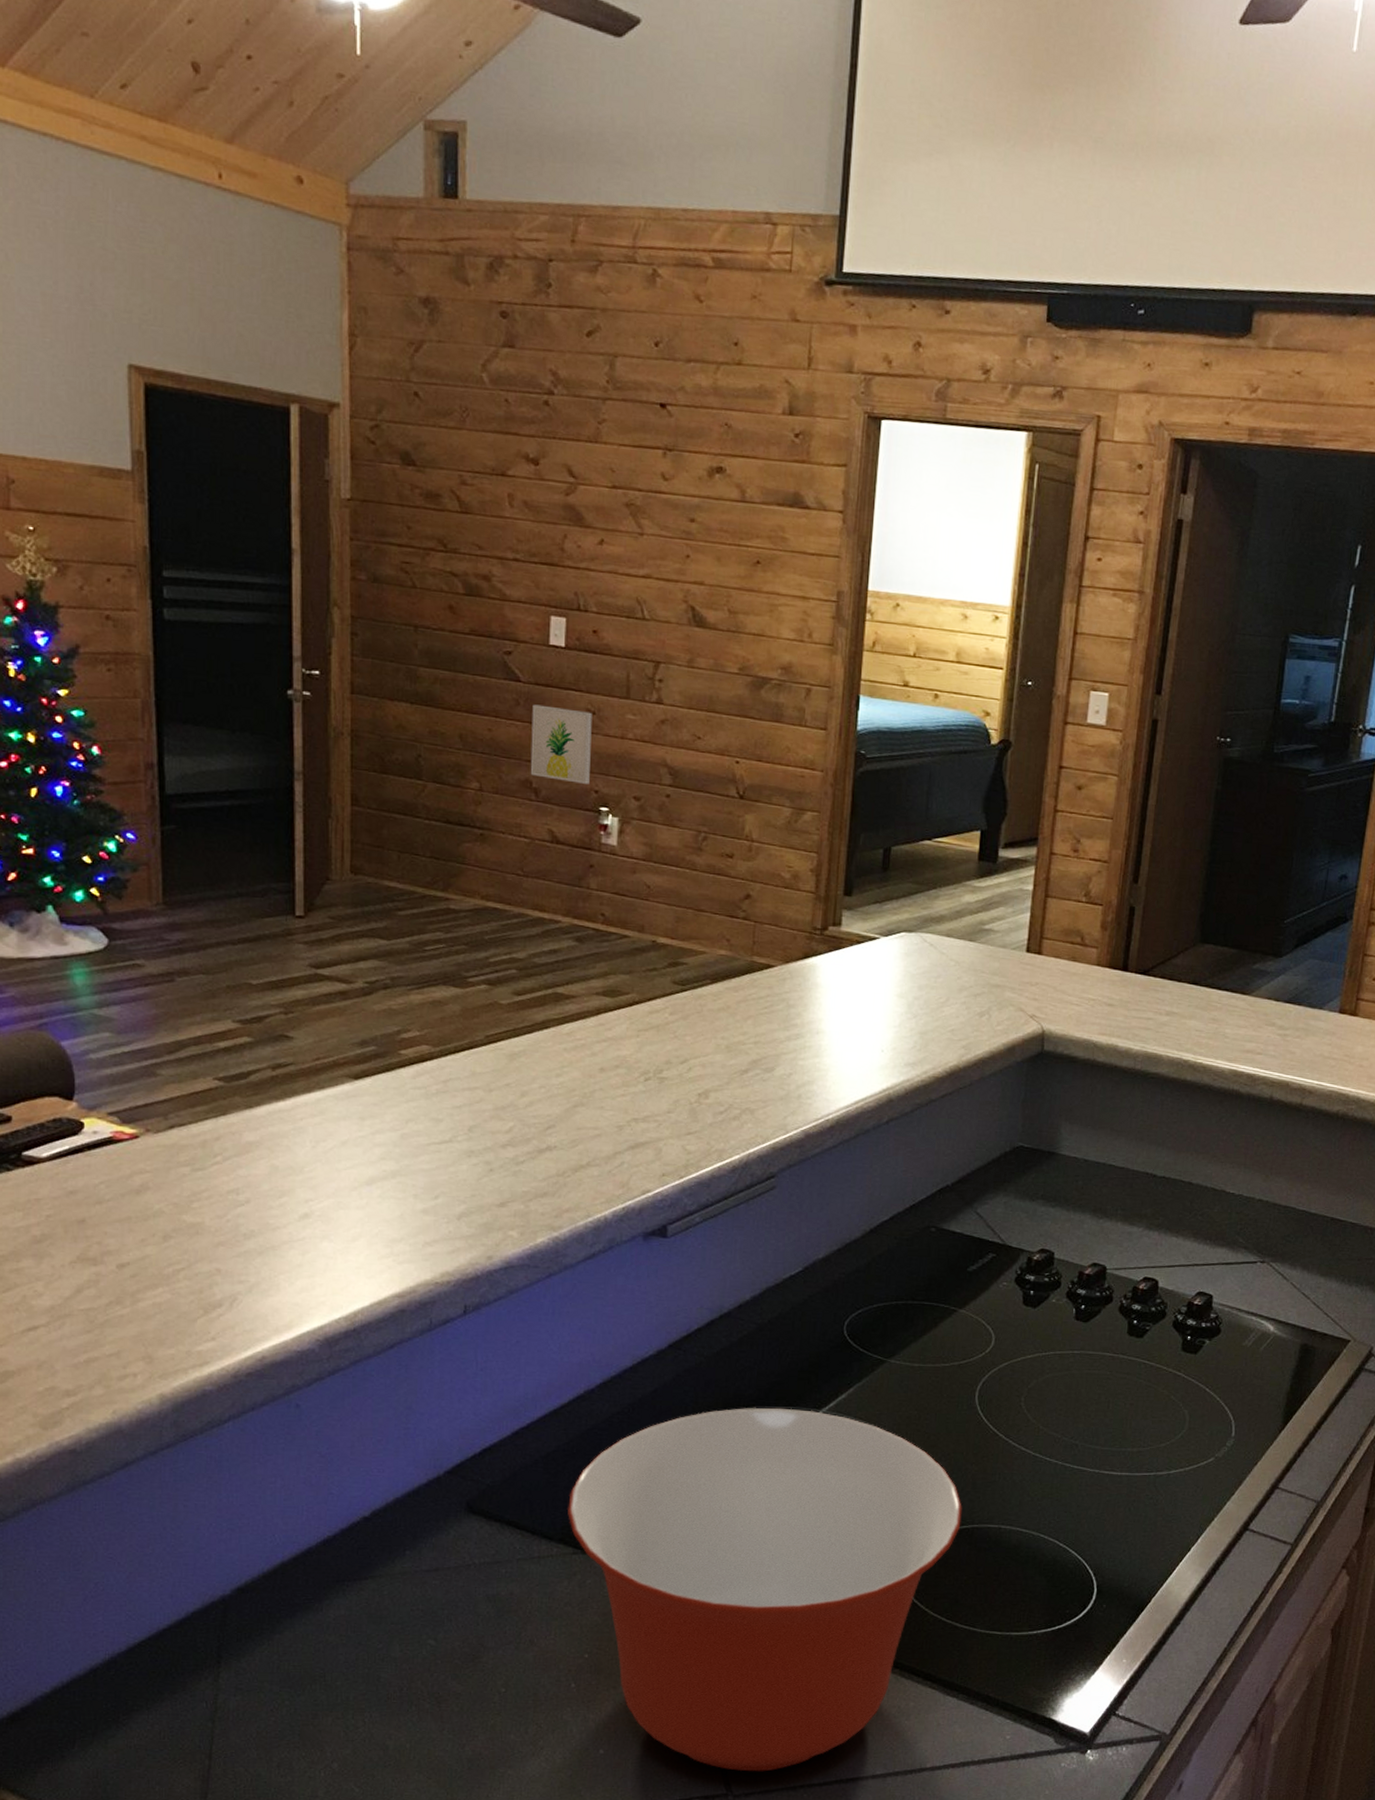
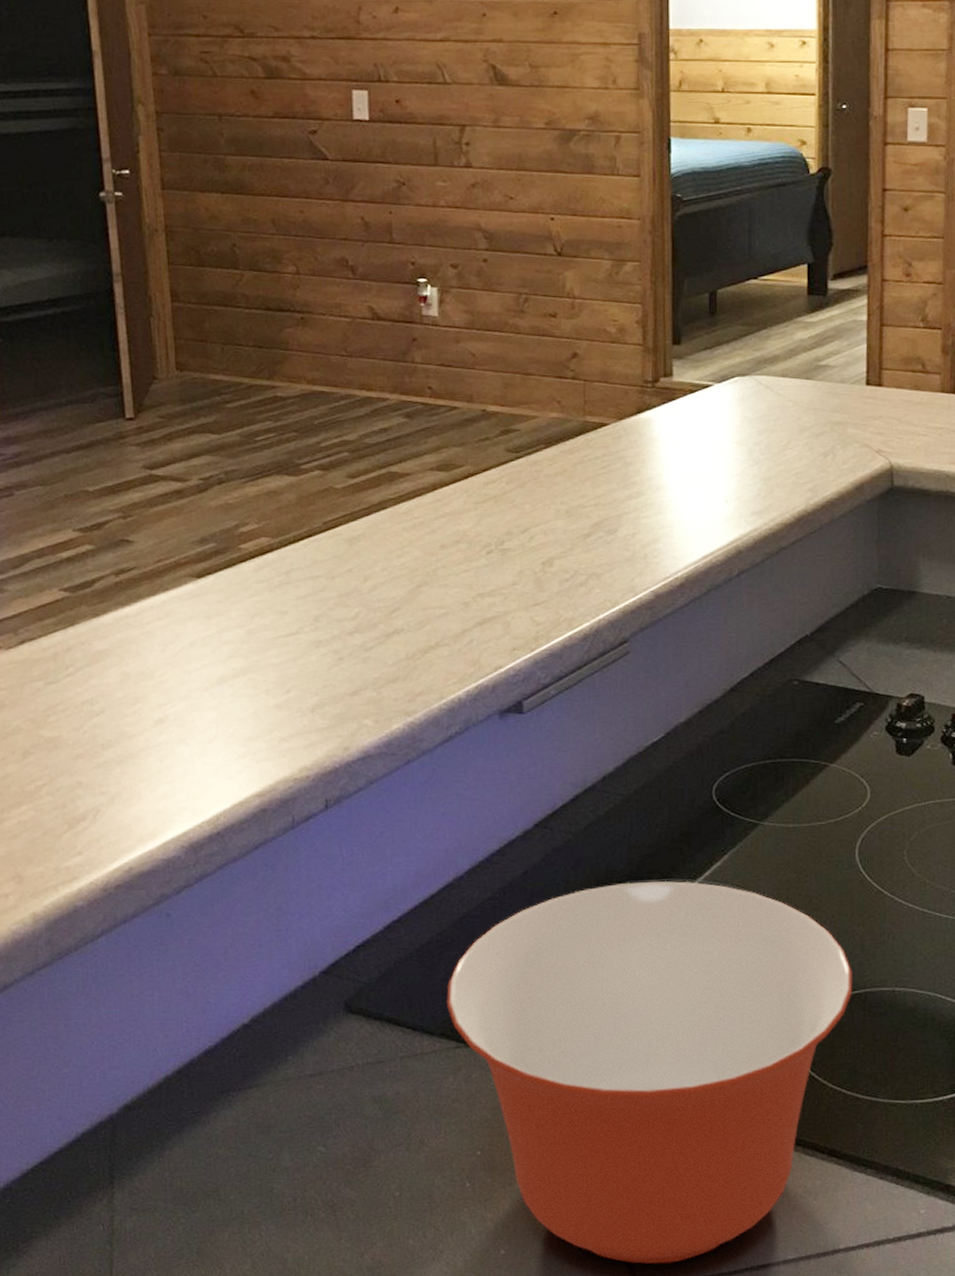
wall art: present [530,704,592,784] -> none [342,181,405,257]

